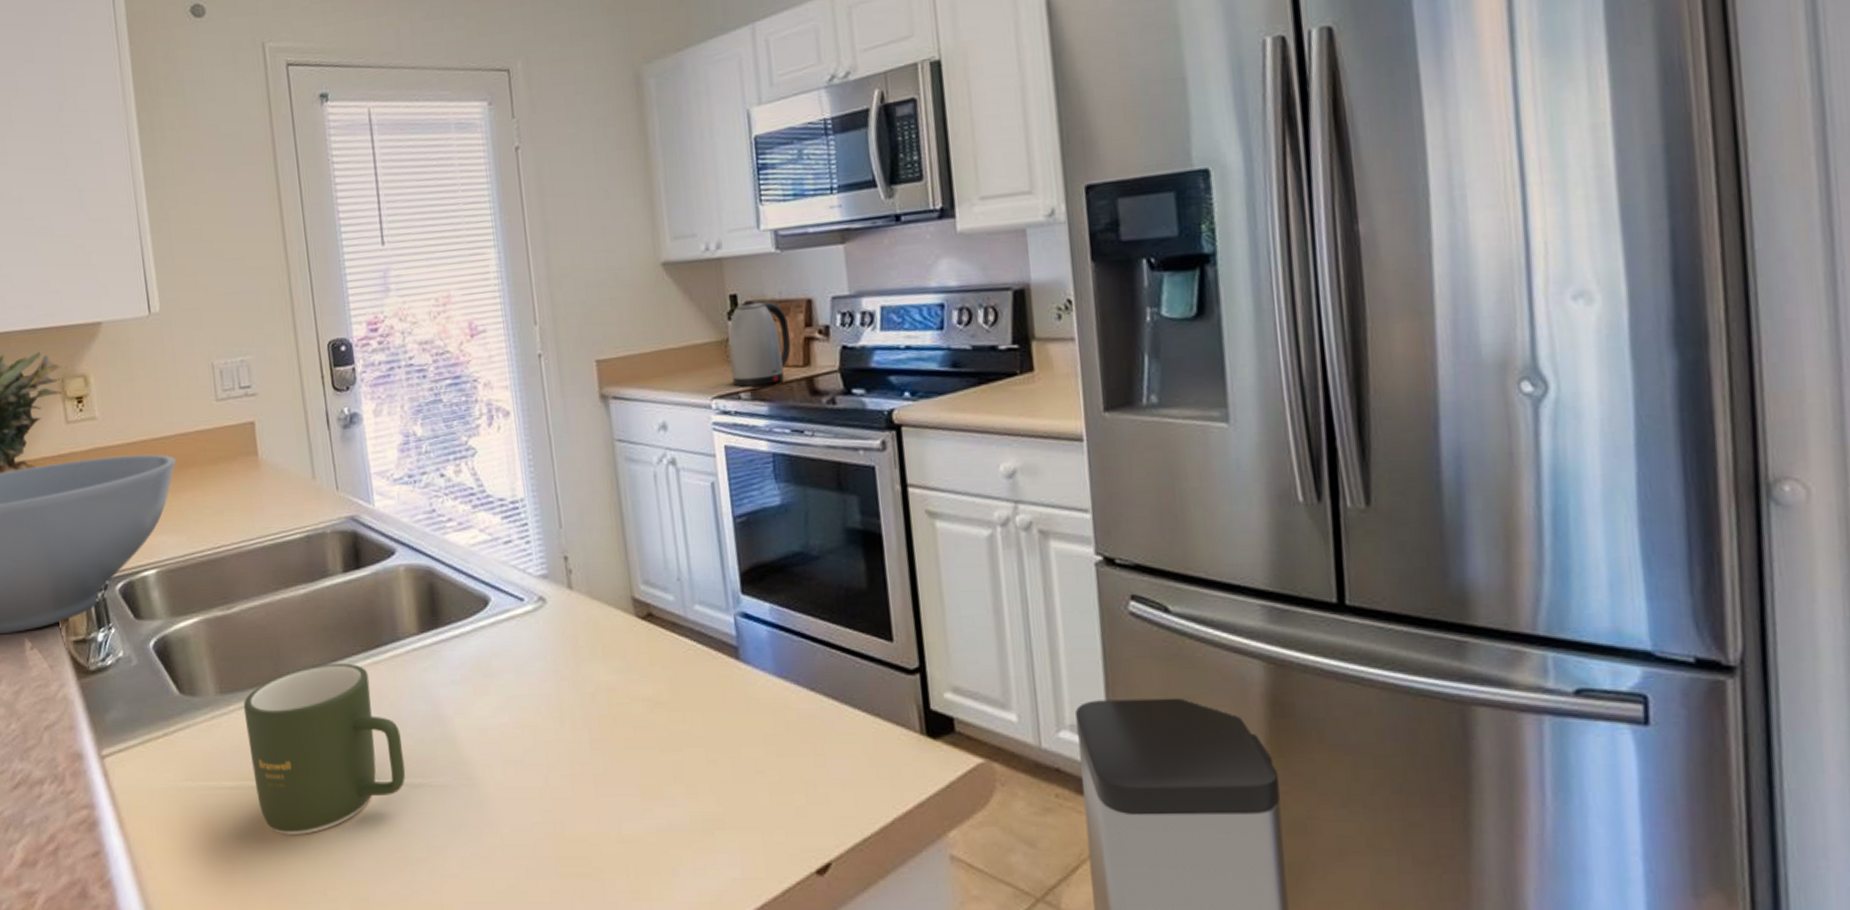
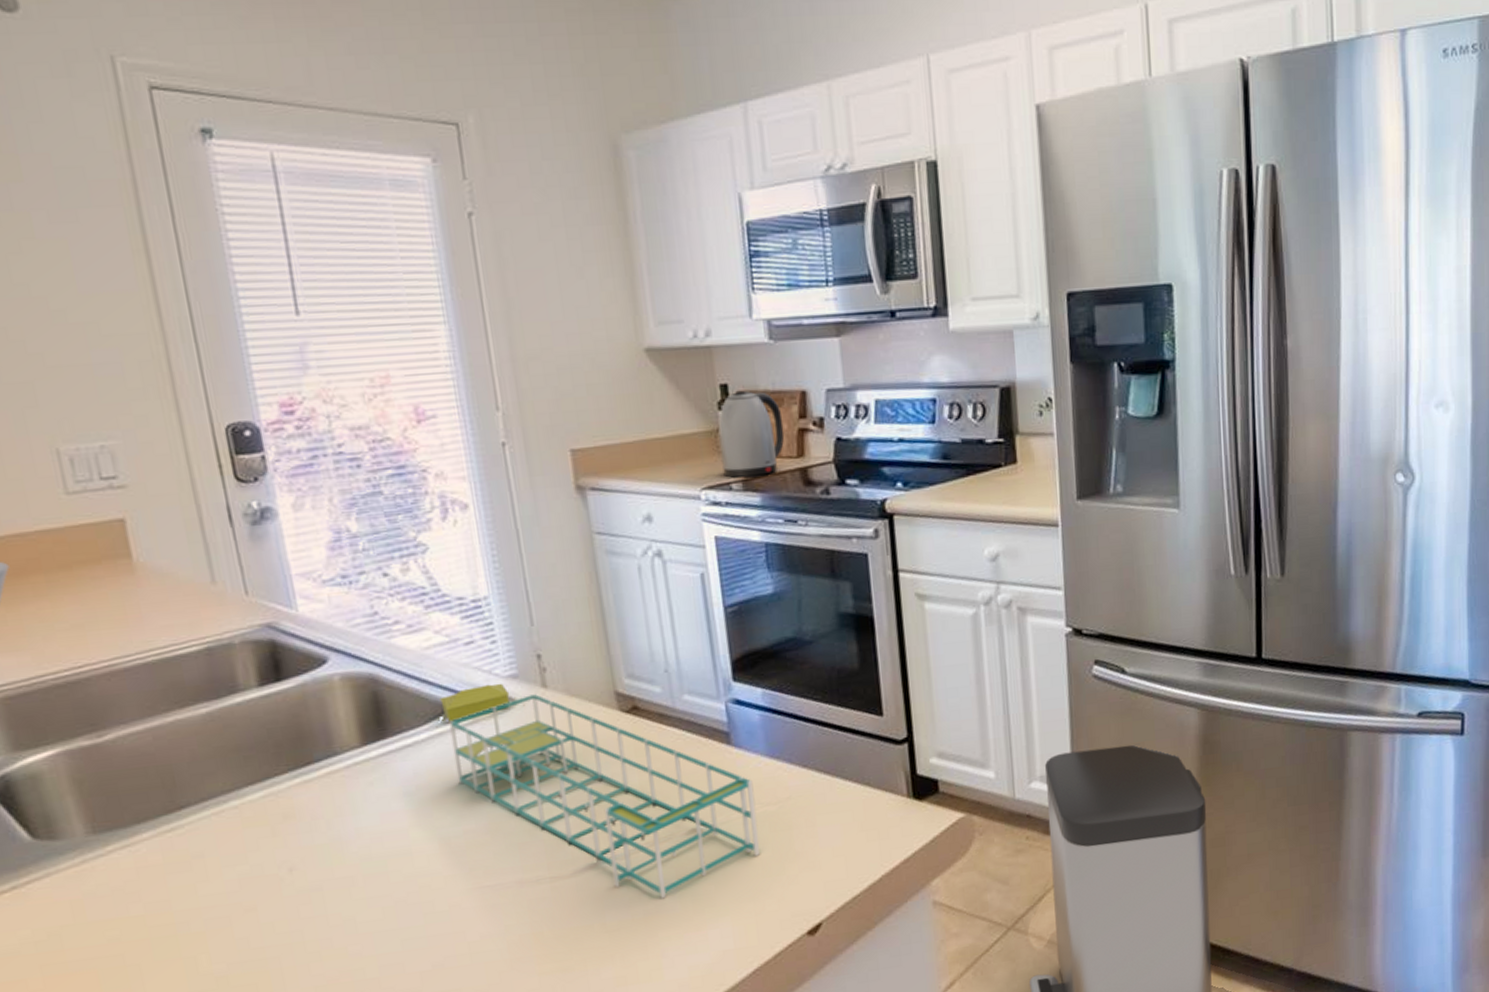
mug: present [243,663,406,835] -> none [126,784,350,979]
sponge: none [479,582,553,621] -> present [436,683,525,728]
dish rack: none [489,595,768,815] -> present [449,694,760,899]

